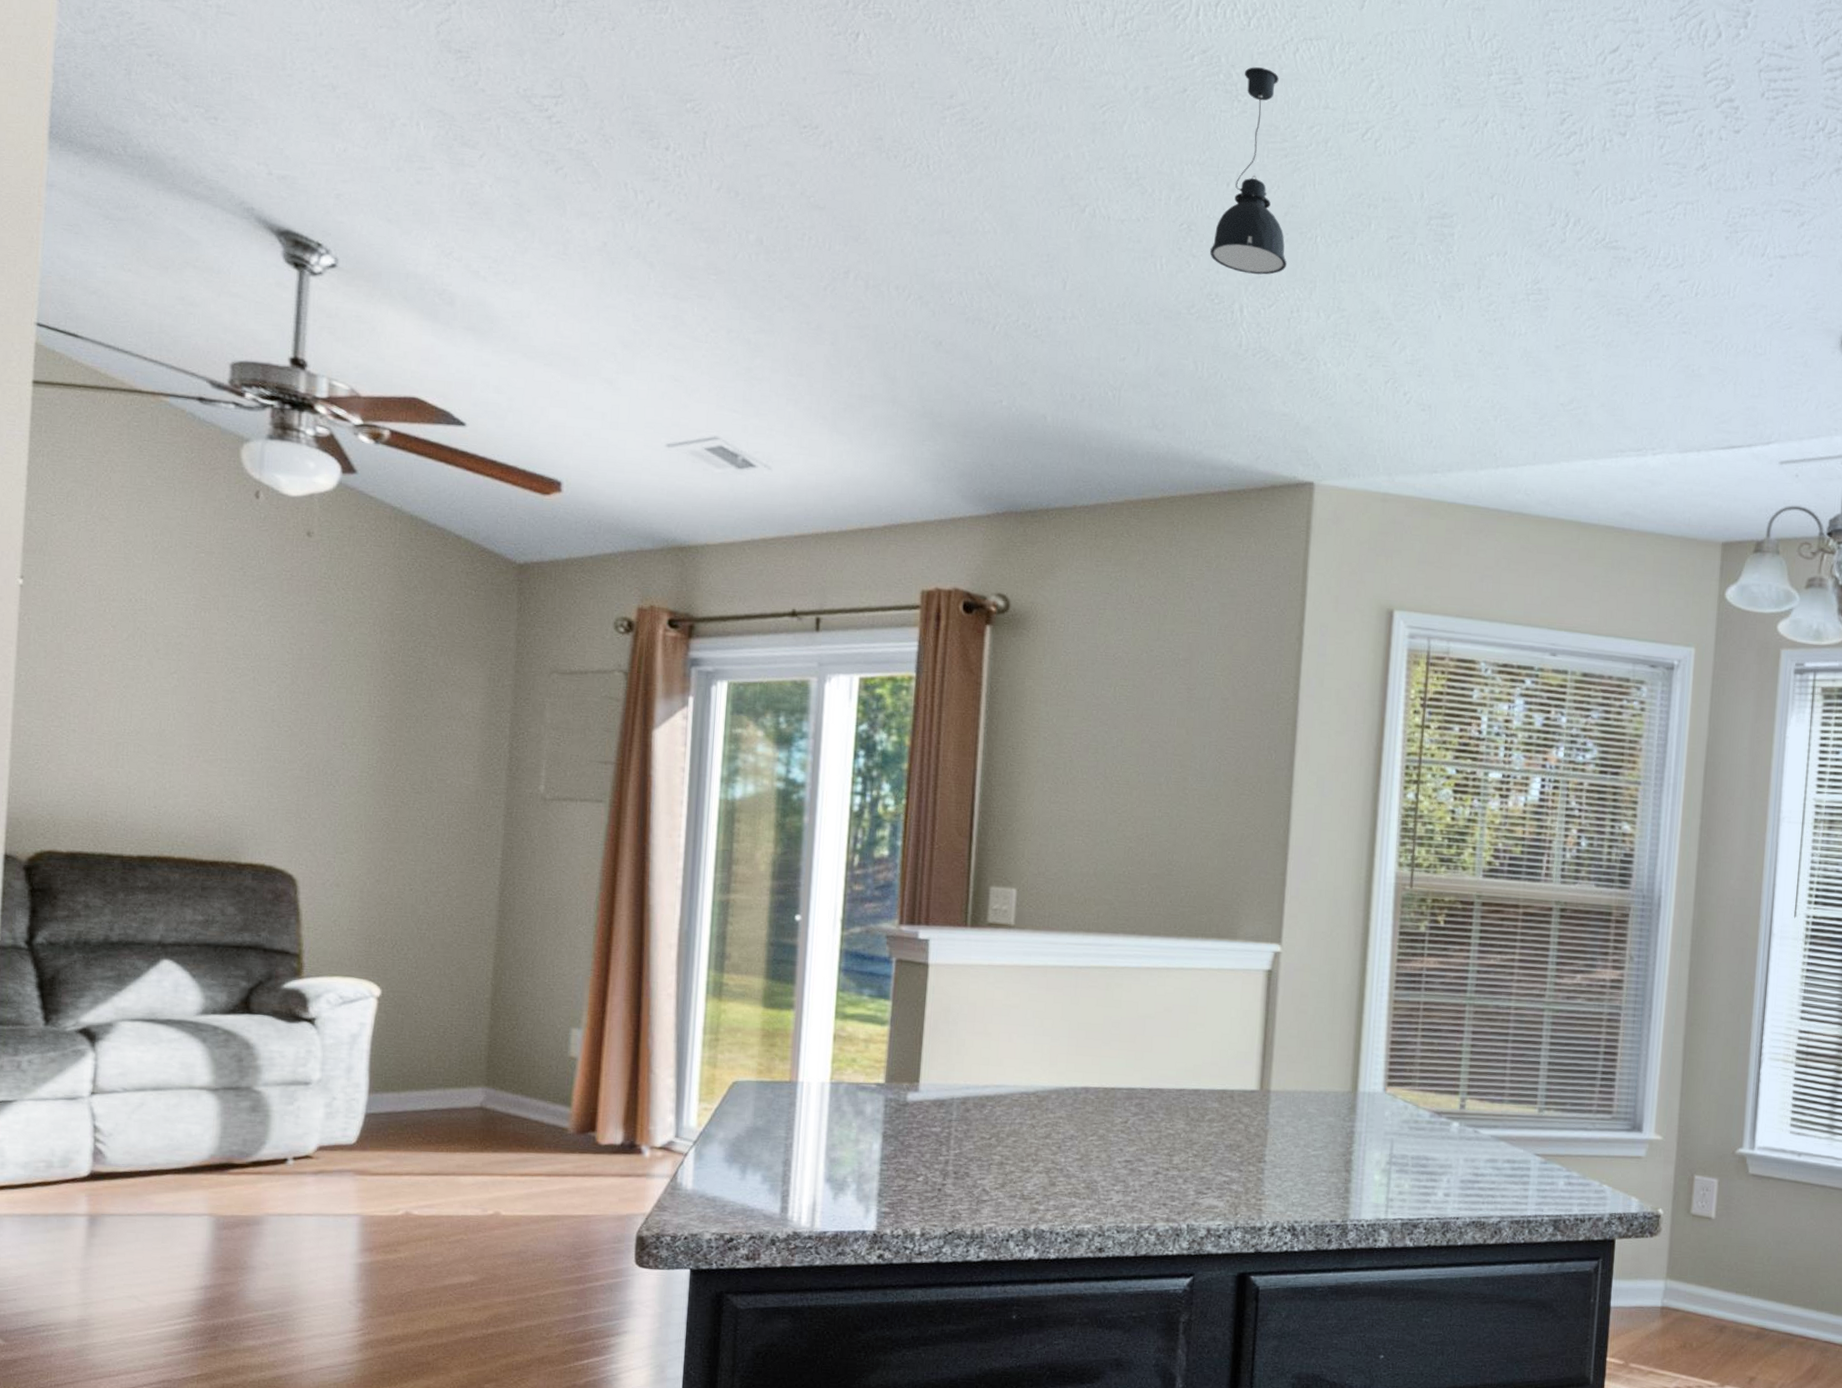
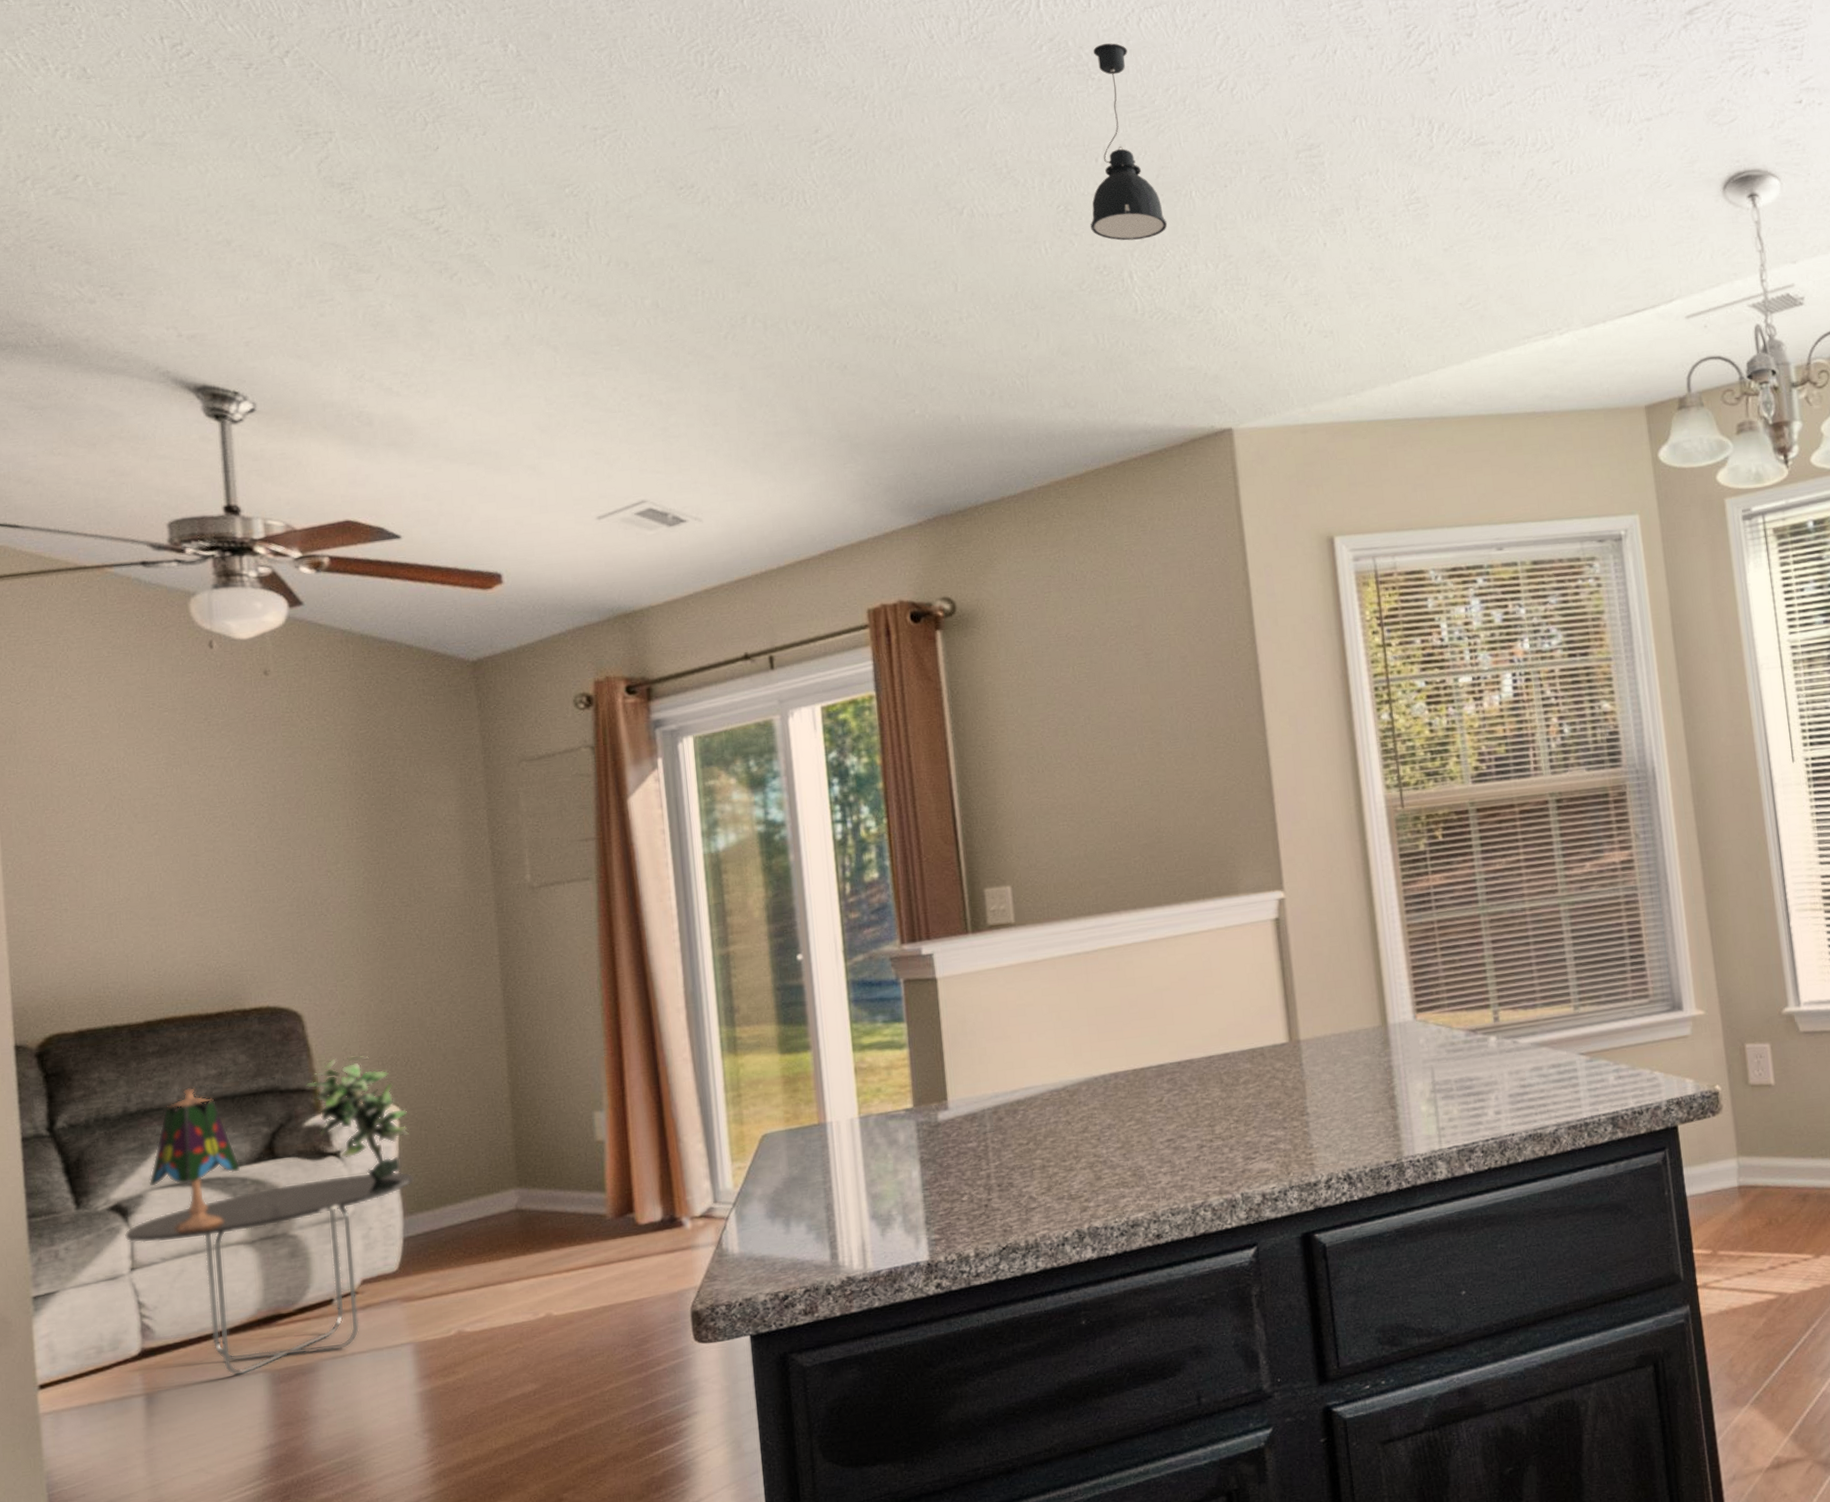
side table: none [89,1040,385,1216] -> present [124,1171,415,1377]
table lamp: none [120,928,214,1067] -> present [149,1087,241,1232]
potted plant: none [290,927,387,1054] -> present [305,1054,409,1181]

